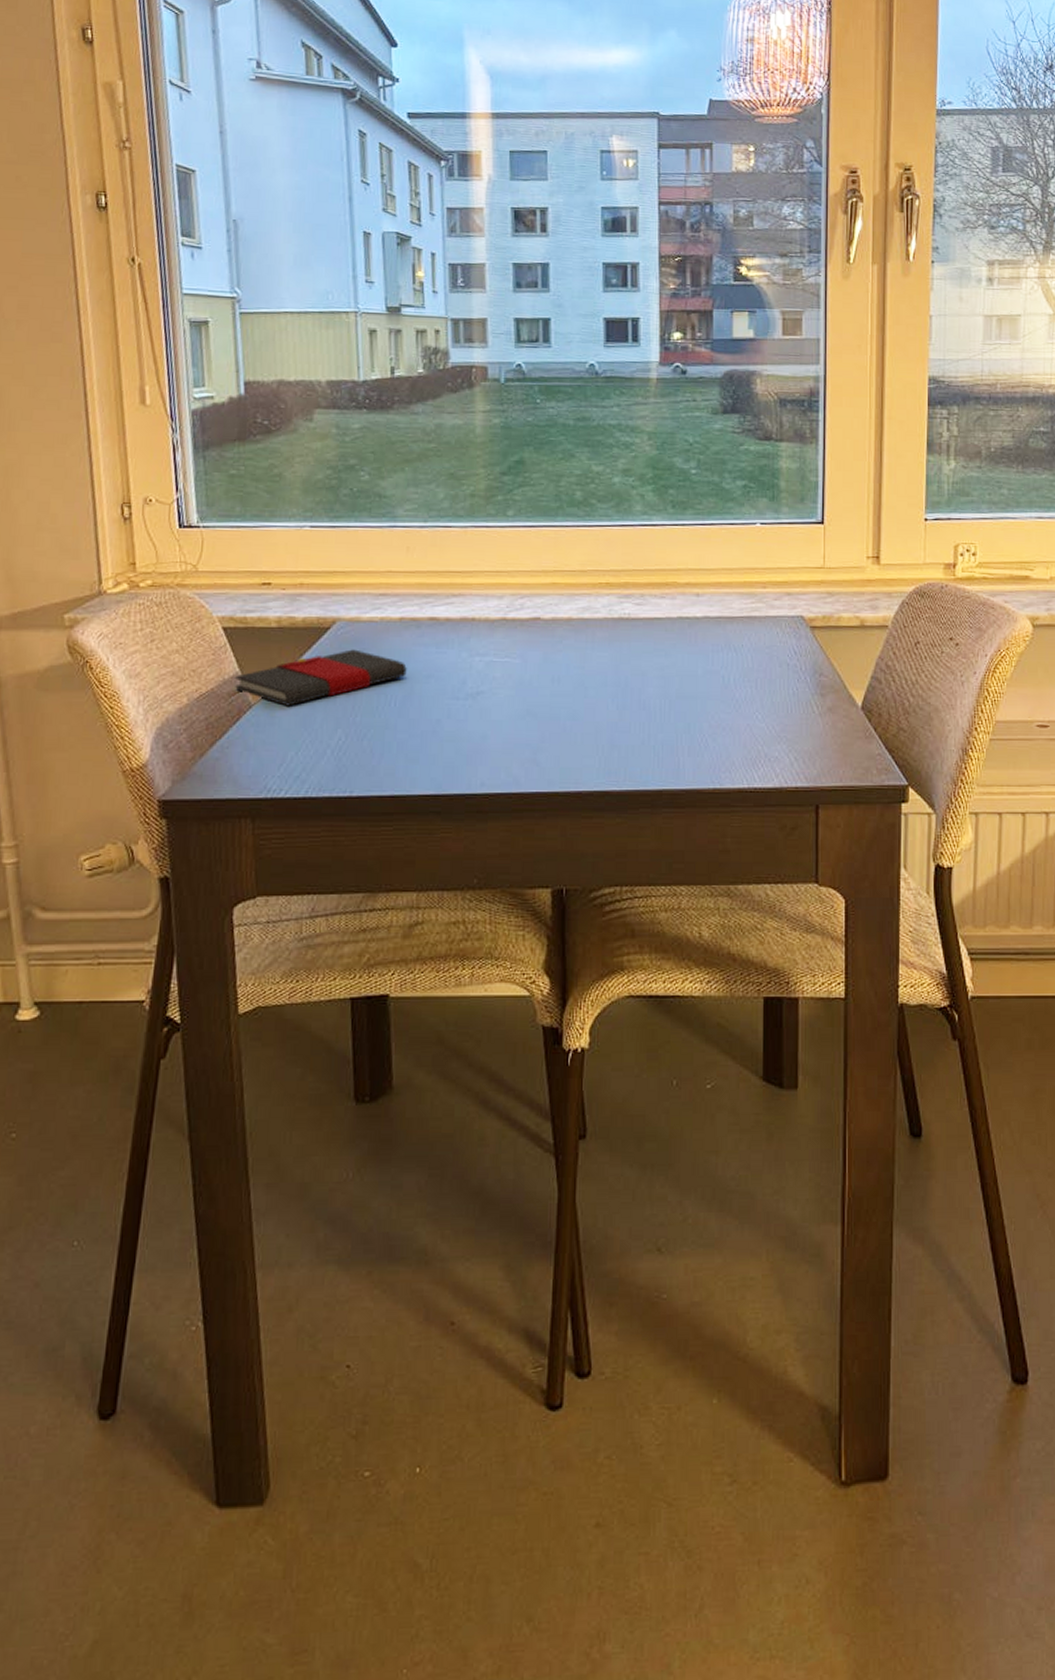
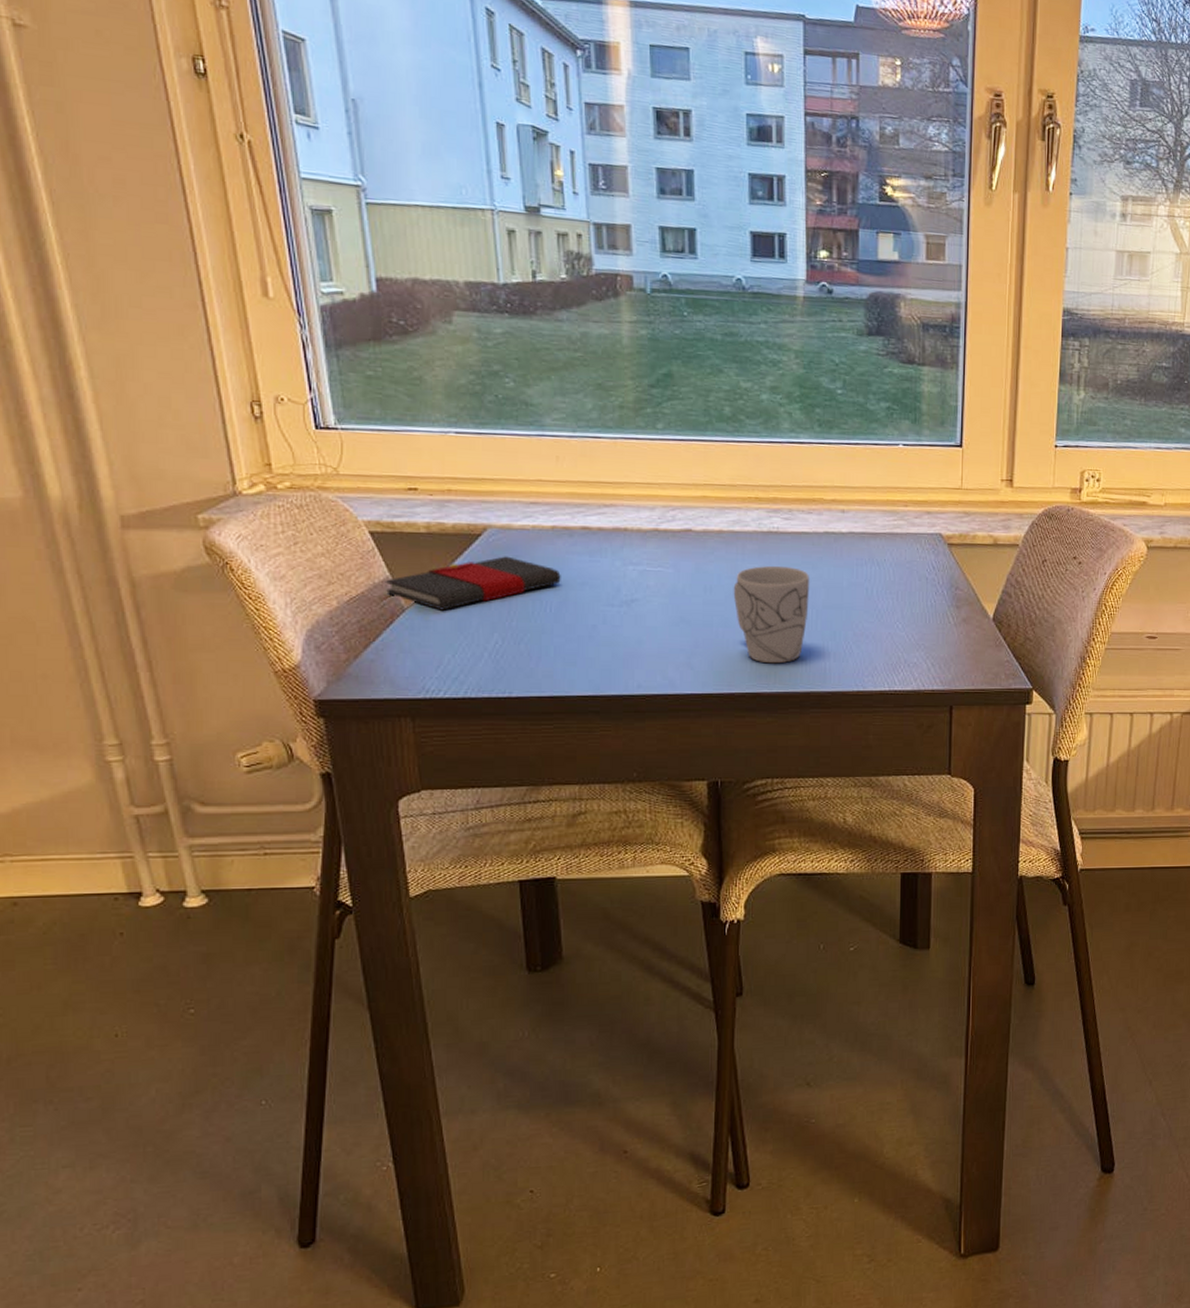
mug: none [582,653,663,759] -> present [733,565,810,664]

